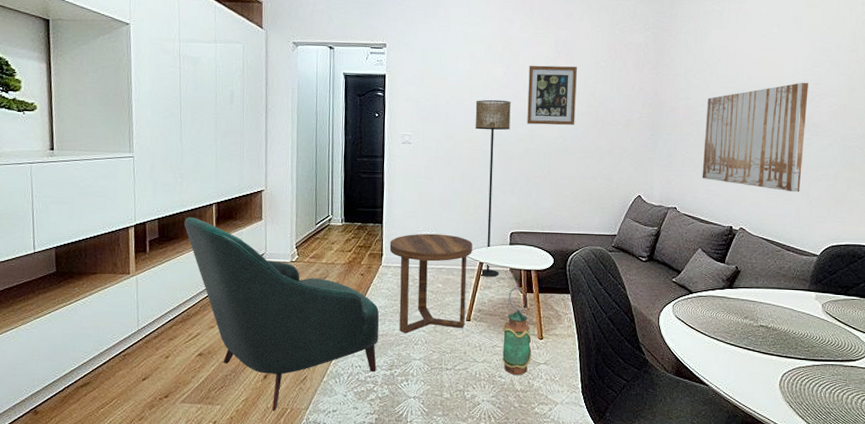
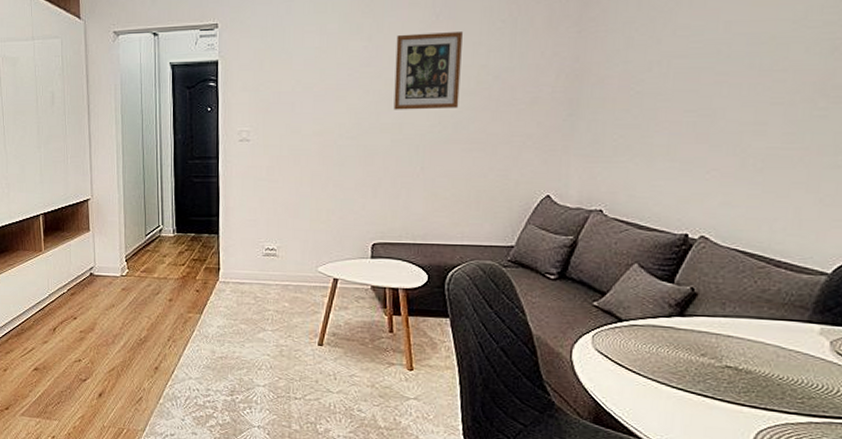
armchair: present [184,216,380,412] -> none [13,228,218,431]
side table: present [389,233,472,334] -> none [227,245,325,357]
floor lamp: present [475,99,511,277] -> none [326,81,373,296]
lantern: present [502,287,532,376] -> none [362,308,399,411]
wall art: present [702,82,808,193] -> none [643,25,830,186]

